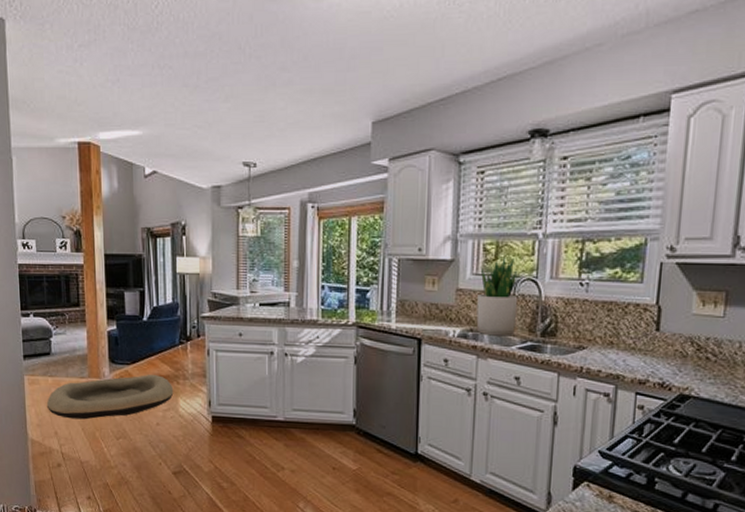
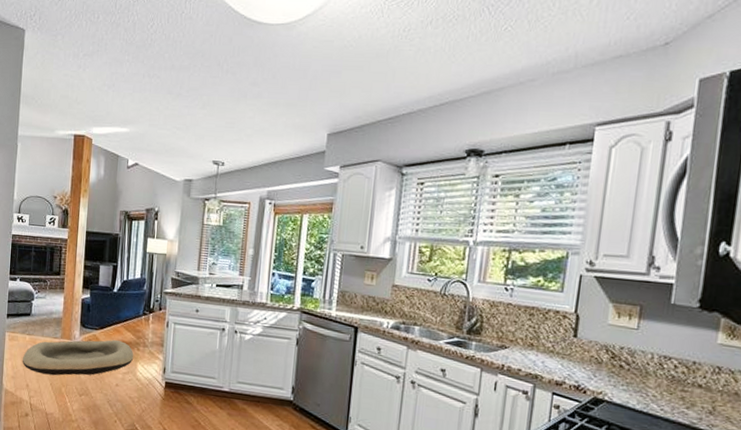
planter: present [476,257,519,336] -> none [408,259,450,331]

